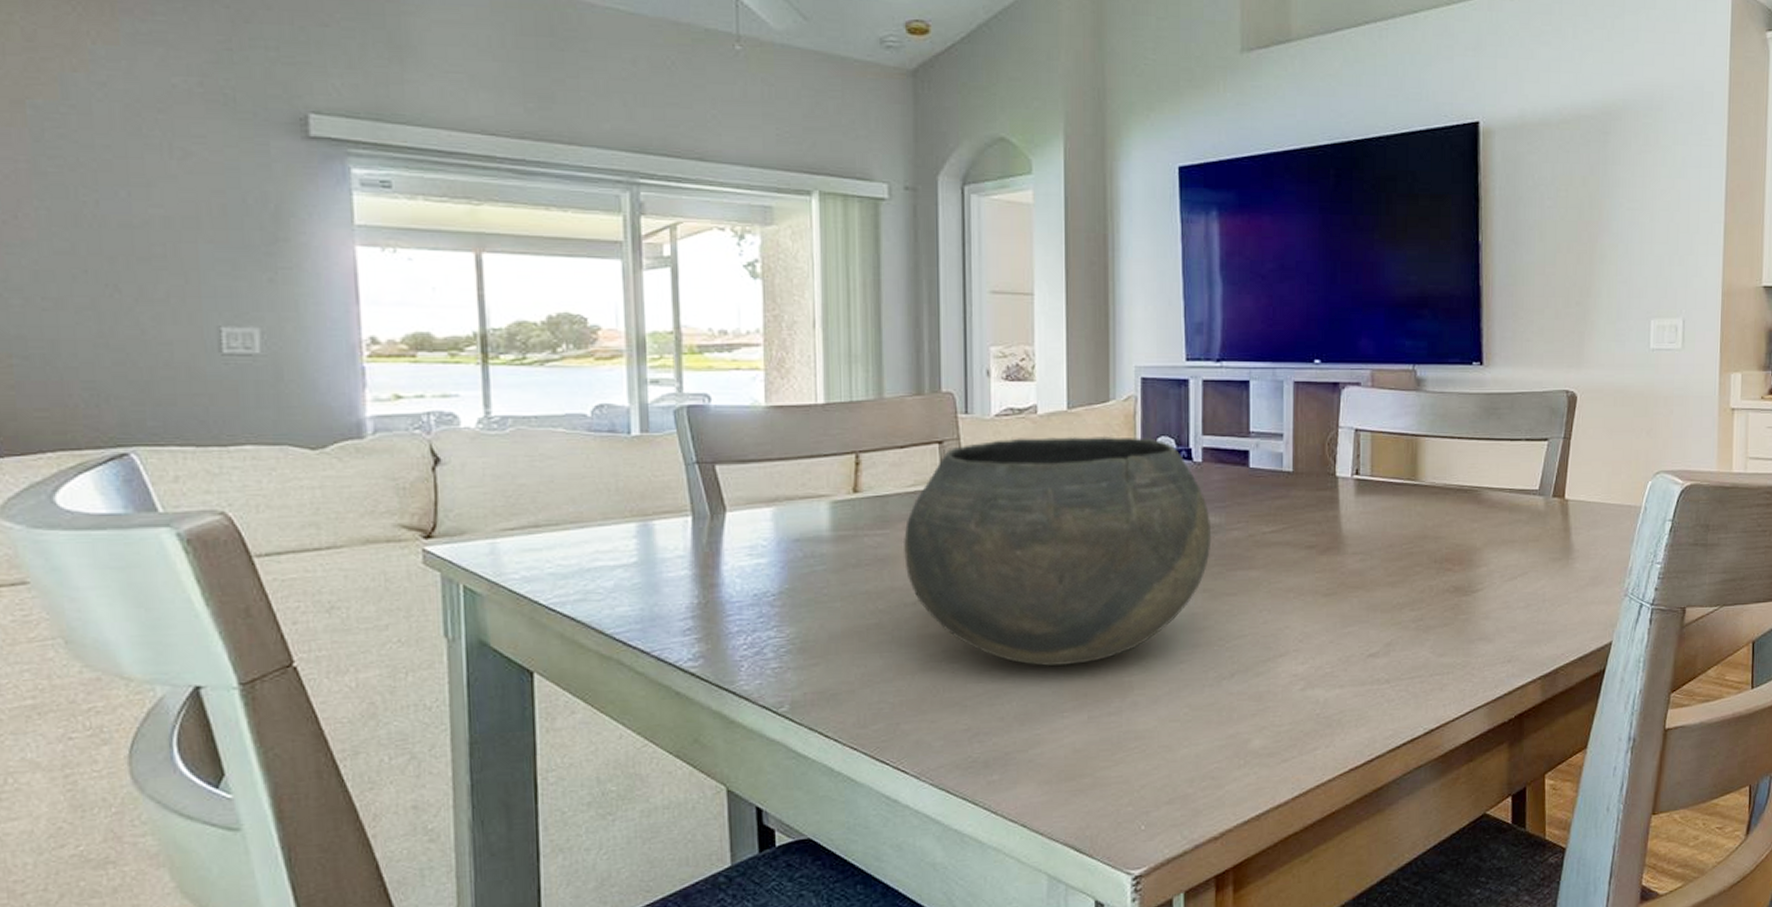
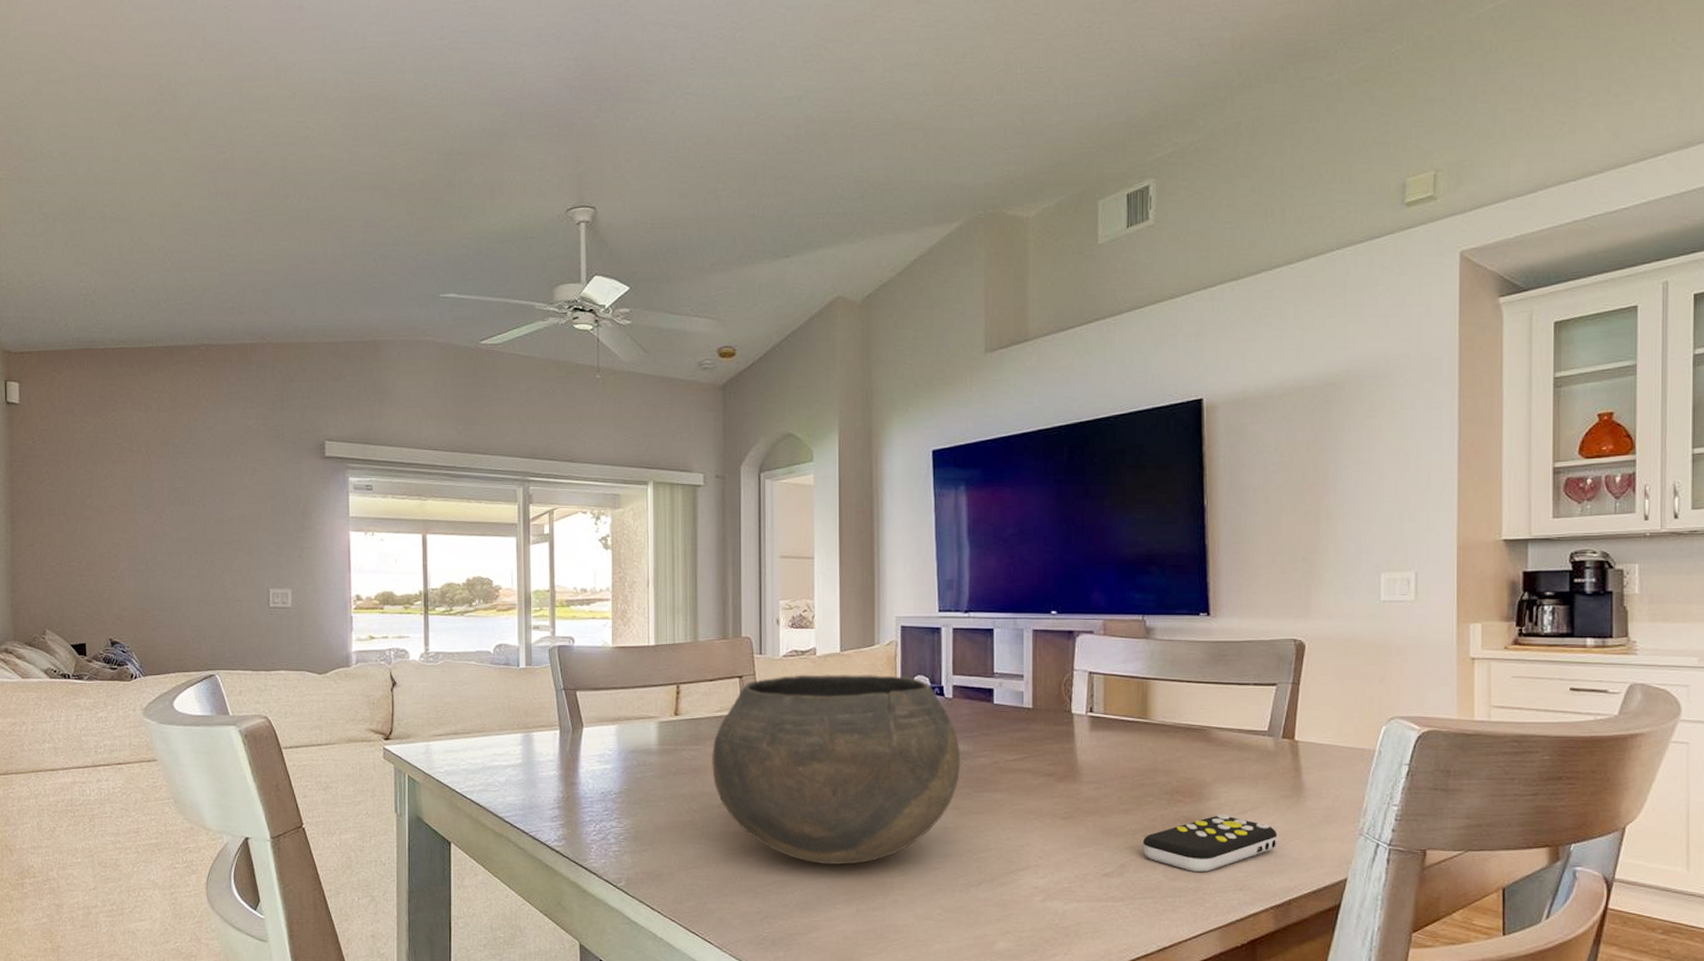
remote control: none [1409,581,1546,645] -> present [1142,814,1278,872]

